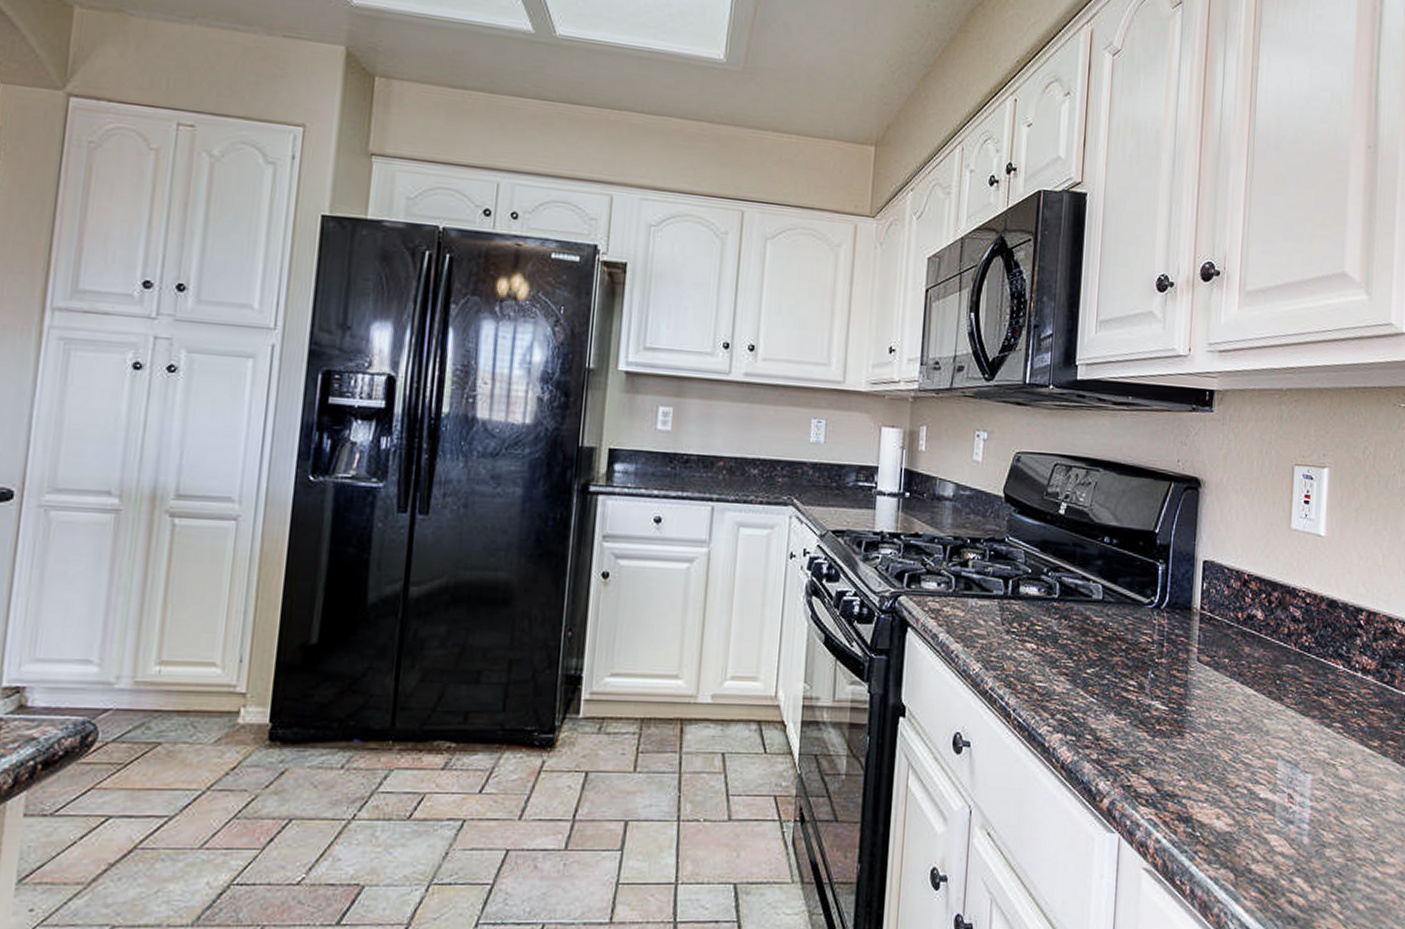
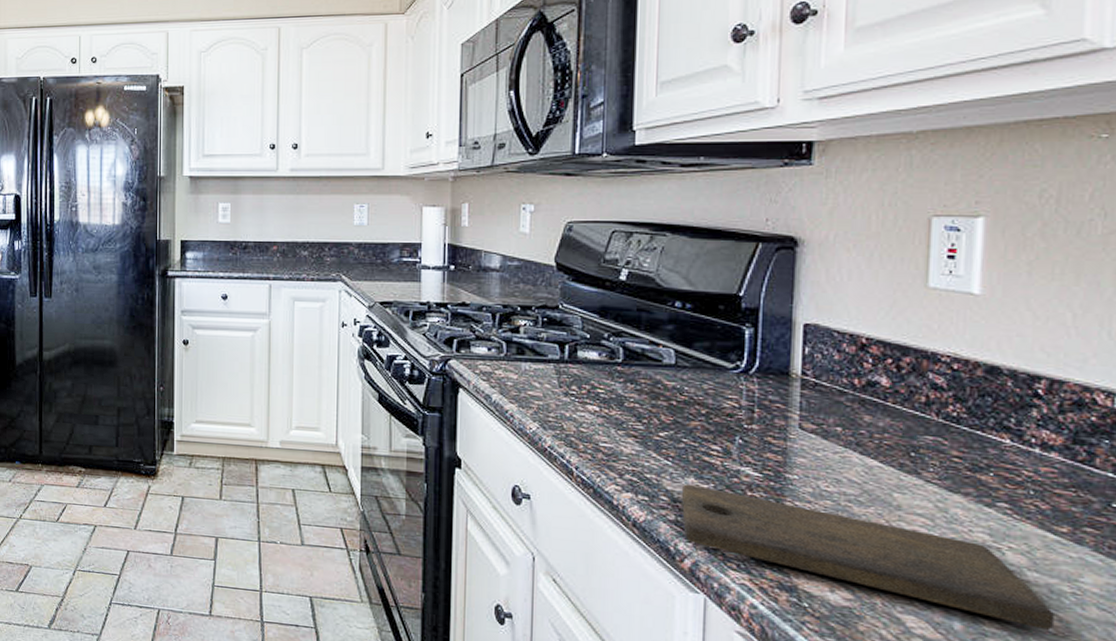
cutting board: none [1102,721,1369,835] -> present [680,484,1054,630]

